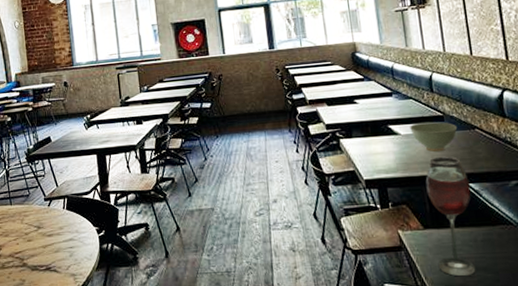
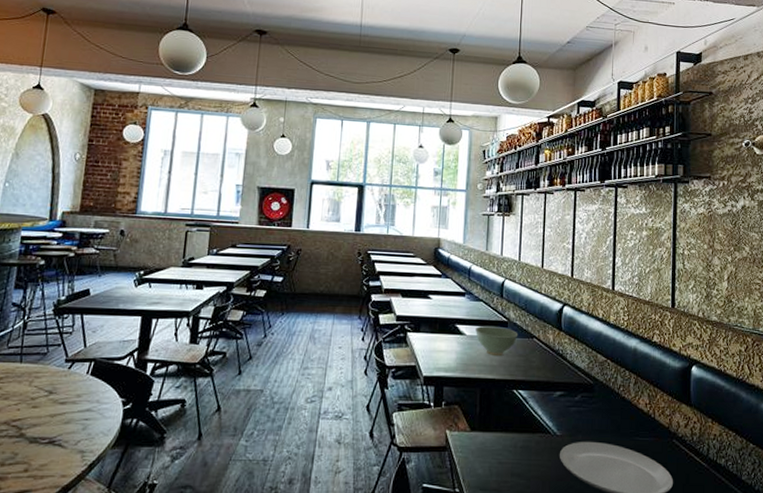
wineglass: present [425,156,476,277] -> none [477,361,520,481]

